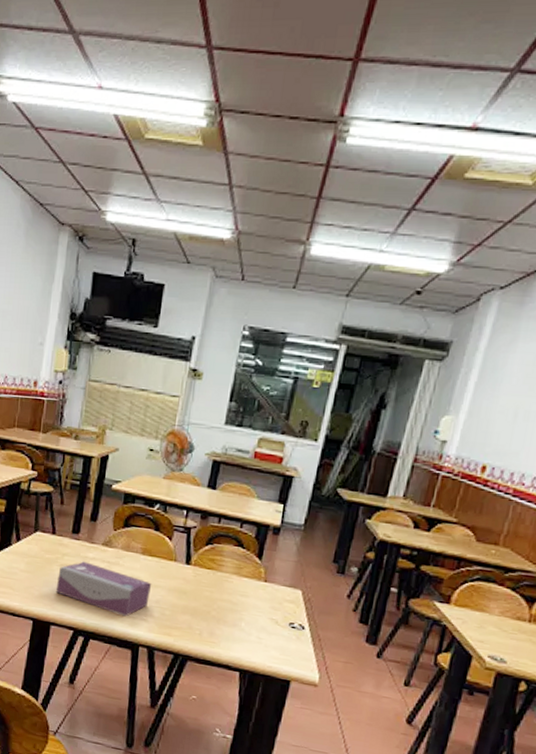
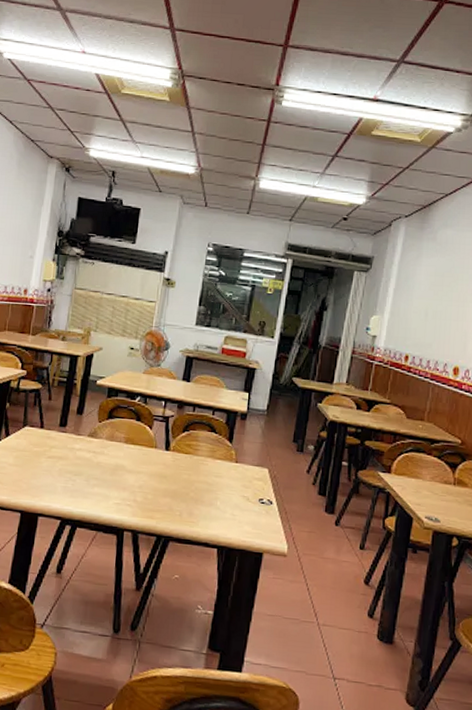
tissue box: present [55,561,152,617] -> none [43,452,135,503]

